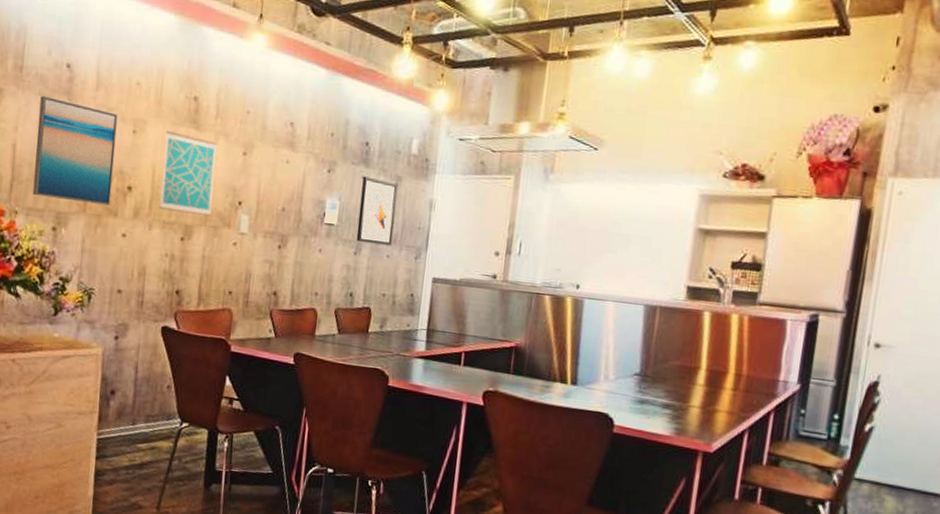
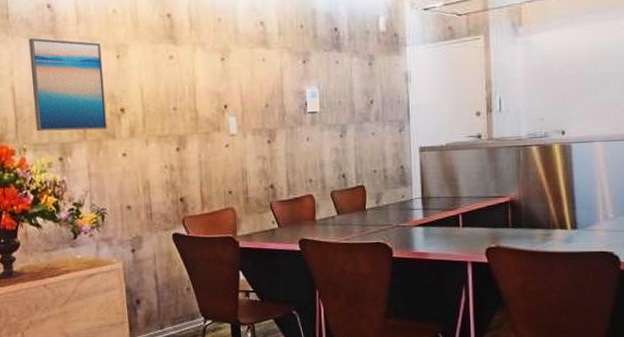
wall art: present [159,131,217,216] -> none [147,50,201,125]
wall art: present [356,176,399,246] -> none [337,60,375,125]

